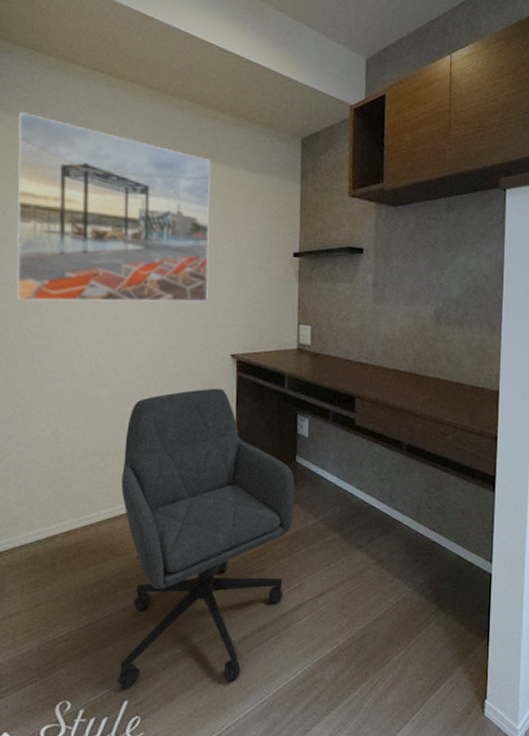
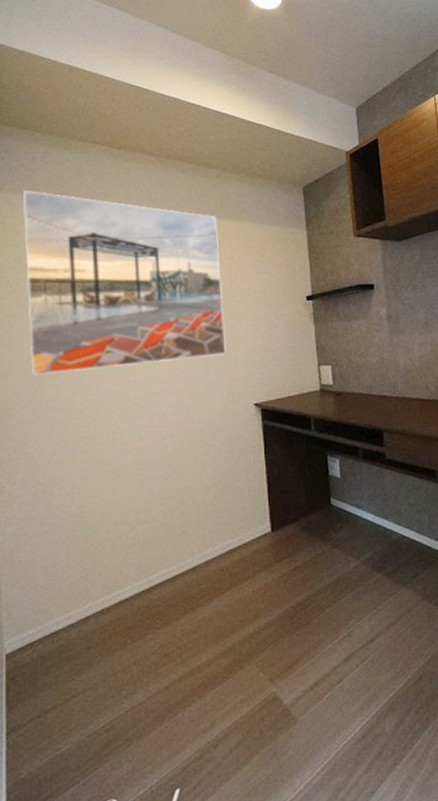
office chair: present [116,388,295,689] -> none [154,439,334,776]

